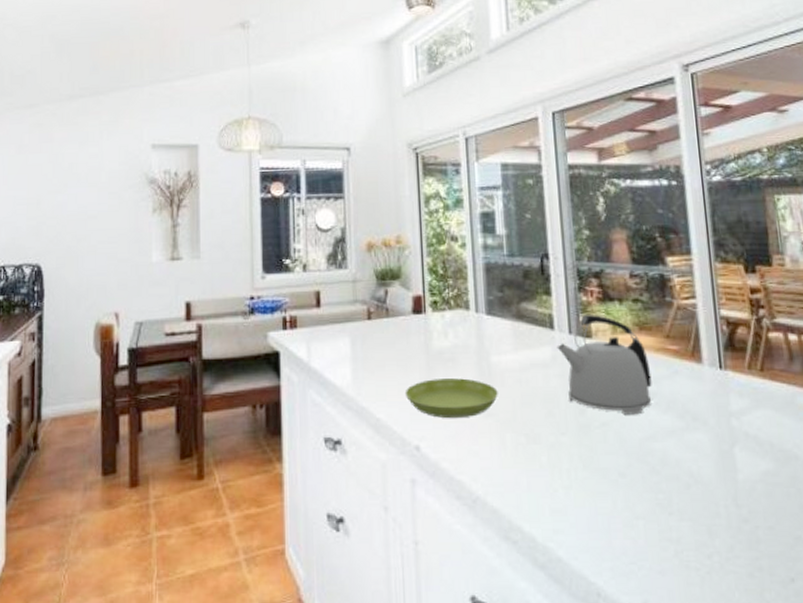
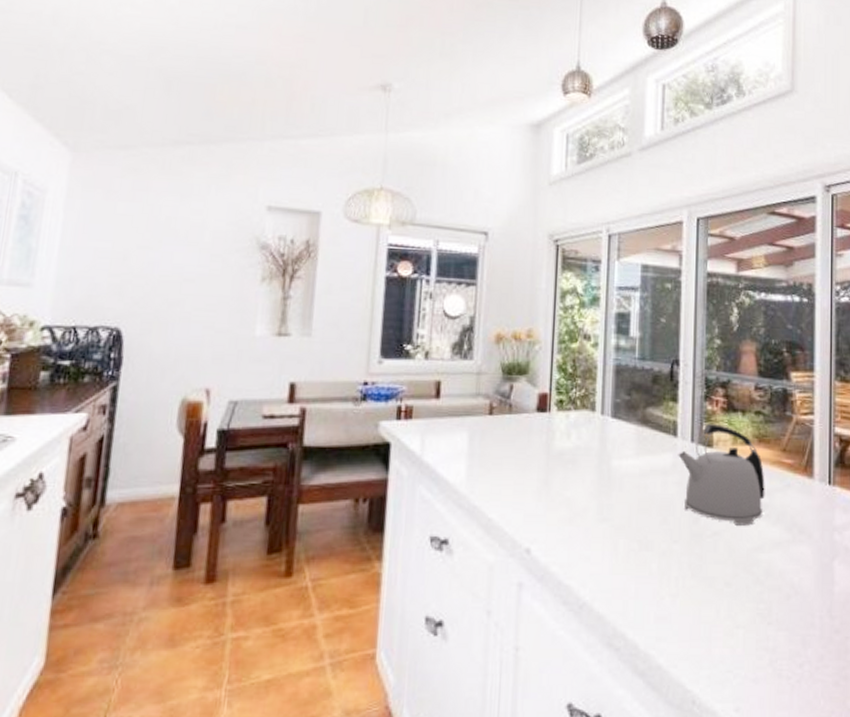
saucer: present [405,378,498,419] -> none [520,480,616,522]

